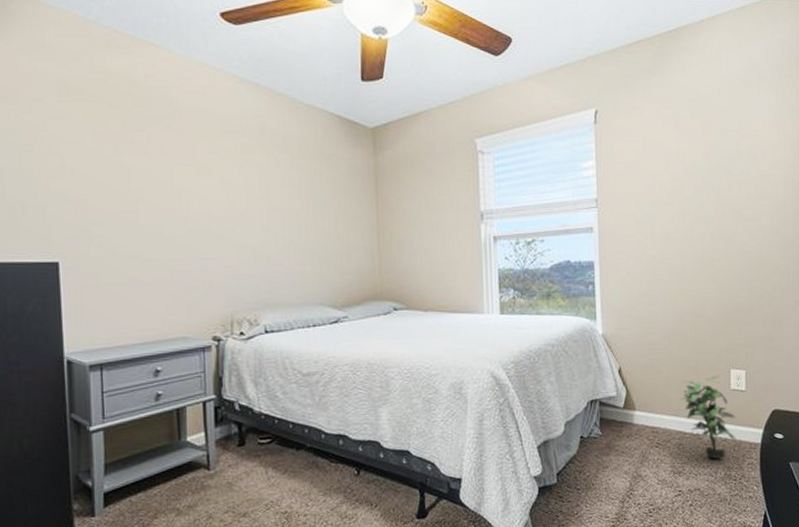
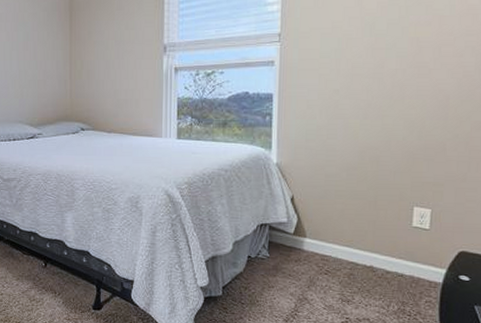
potted plant: present [681,375,737,459] -> none [355,211,416,293]

